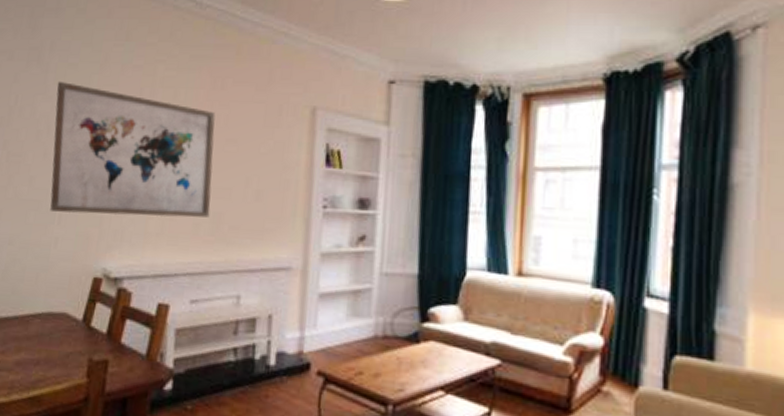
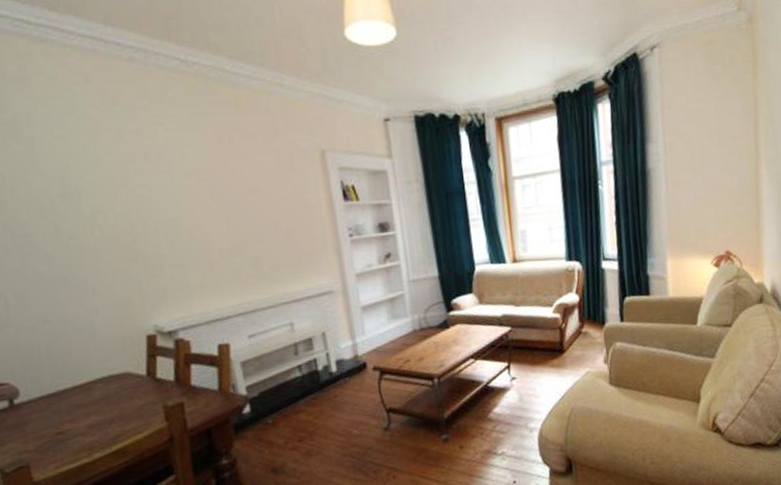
wall art: present [50,81,216,218] -> none [47,154,248,284]

